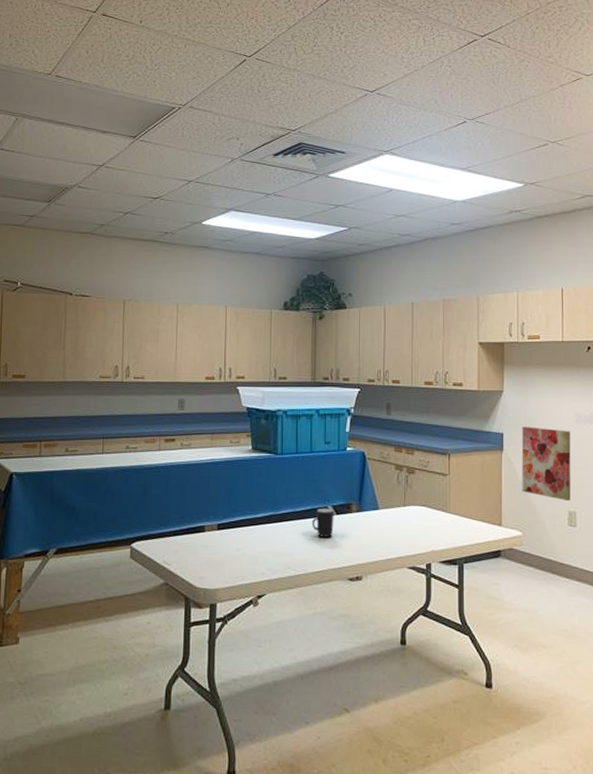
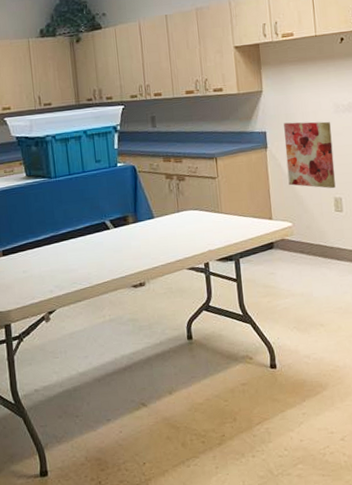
mug: present [311,508,334,537] -> none [91,222,113,251]

